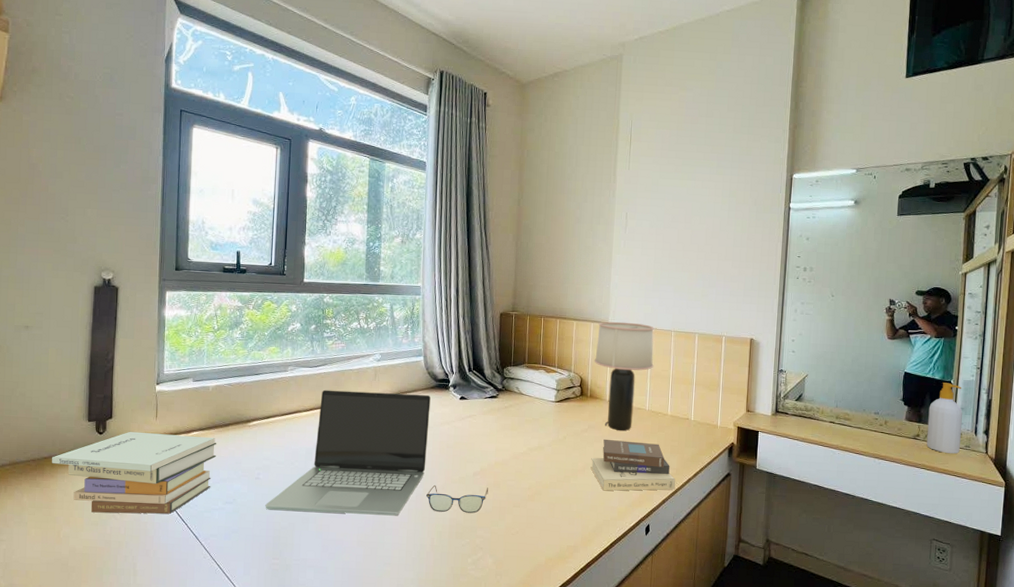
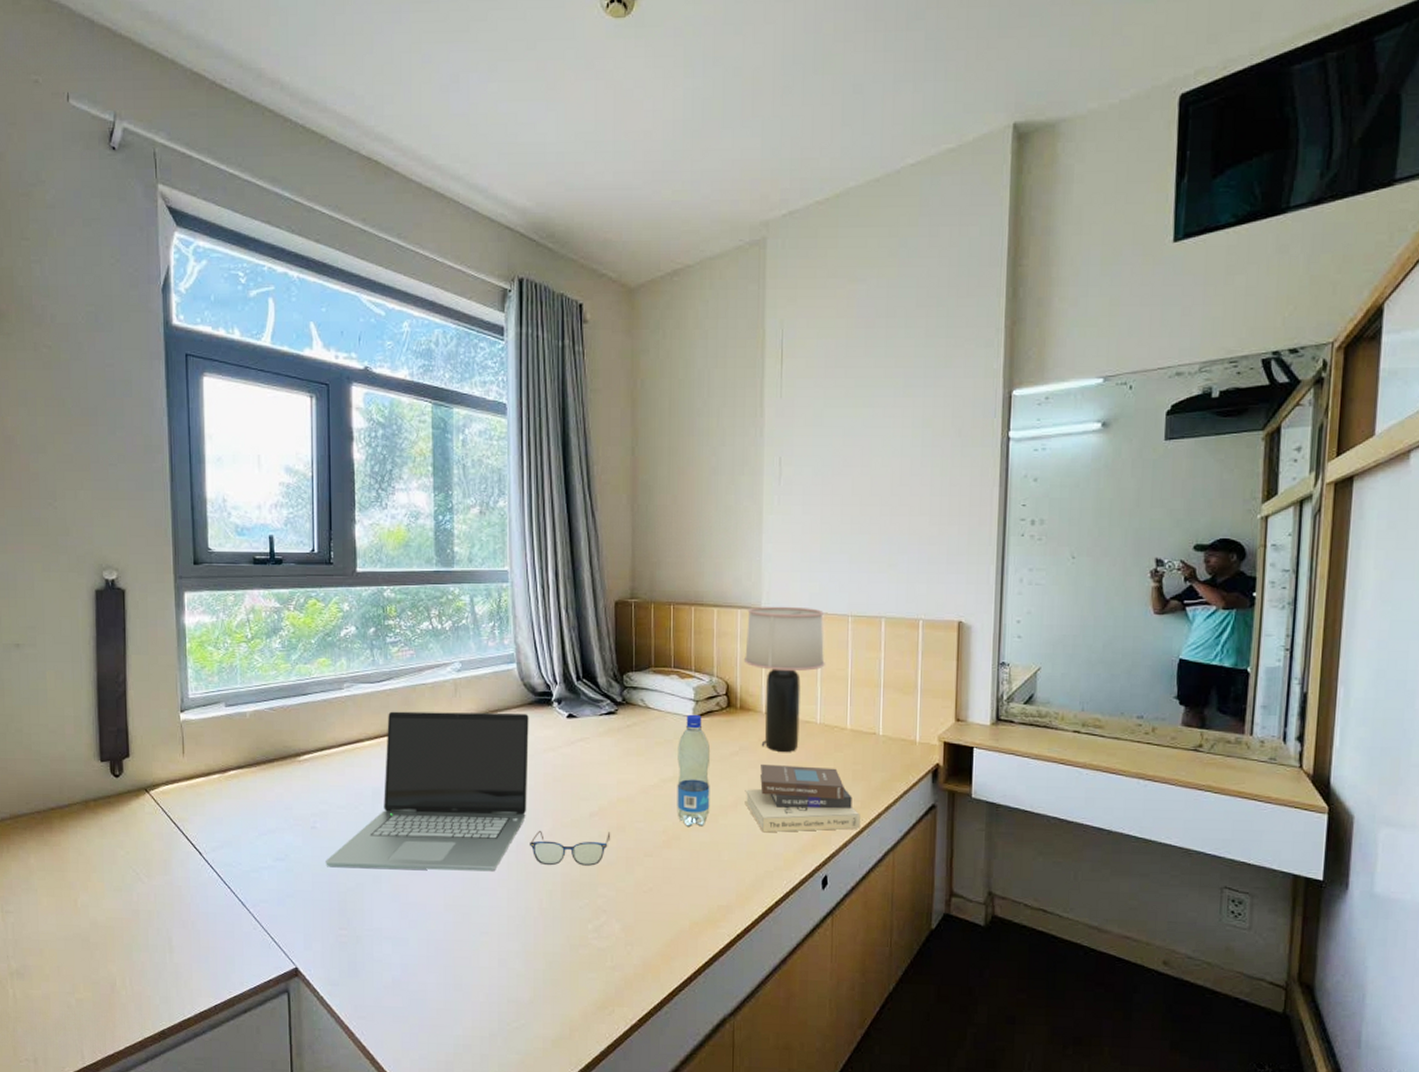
books: present [52,431,217,514] -> none [60,772,261,876]
bottle: none [539,400,567,486] -> present [677,714,711,828]
soap bottle: present [926,383,963,454] -> none [1212,672,1265,771]

